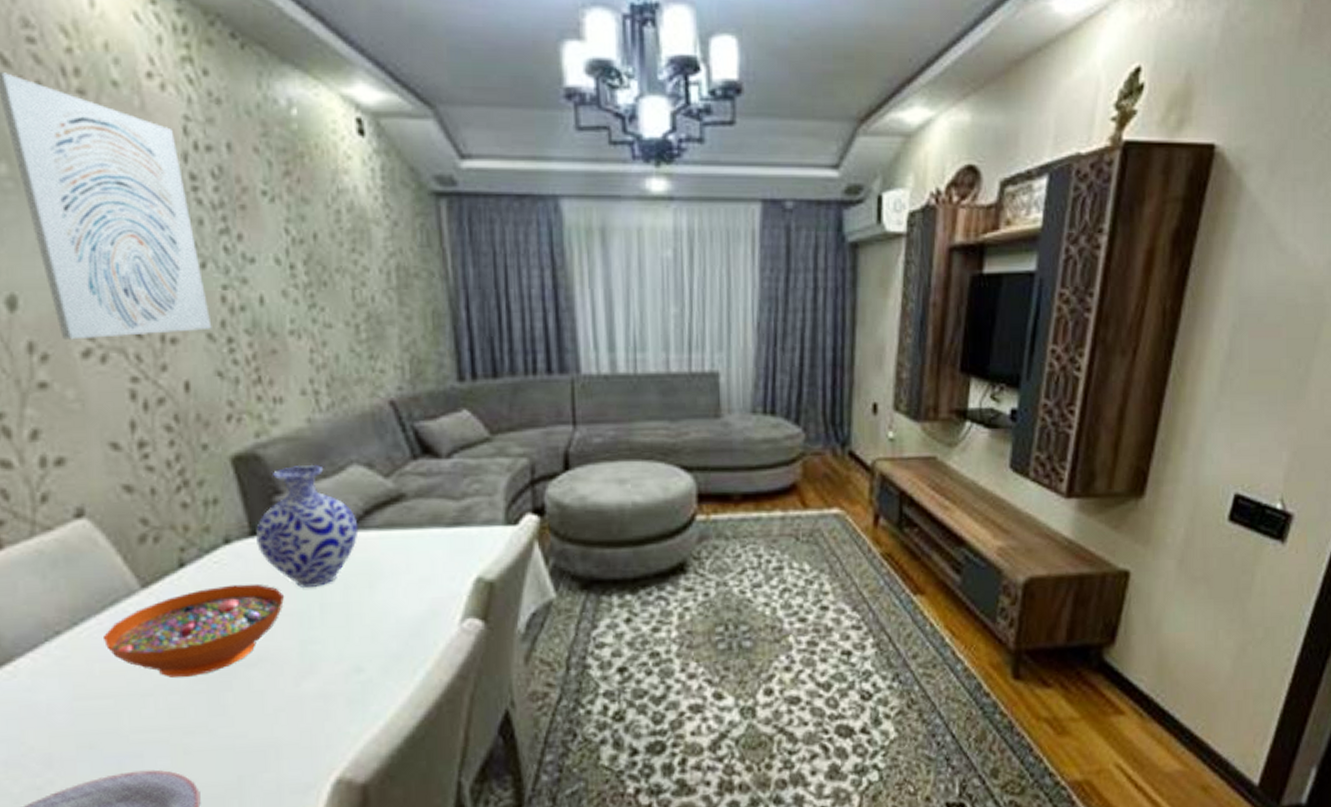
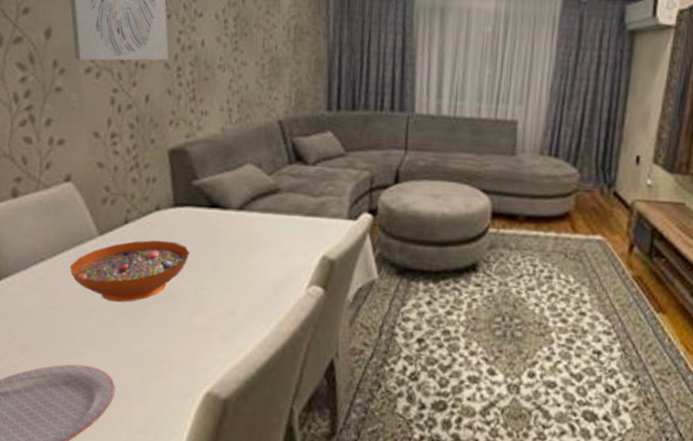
vase: present [256,464,359,589] -> none [177,160,246,249]

